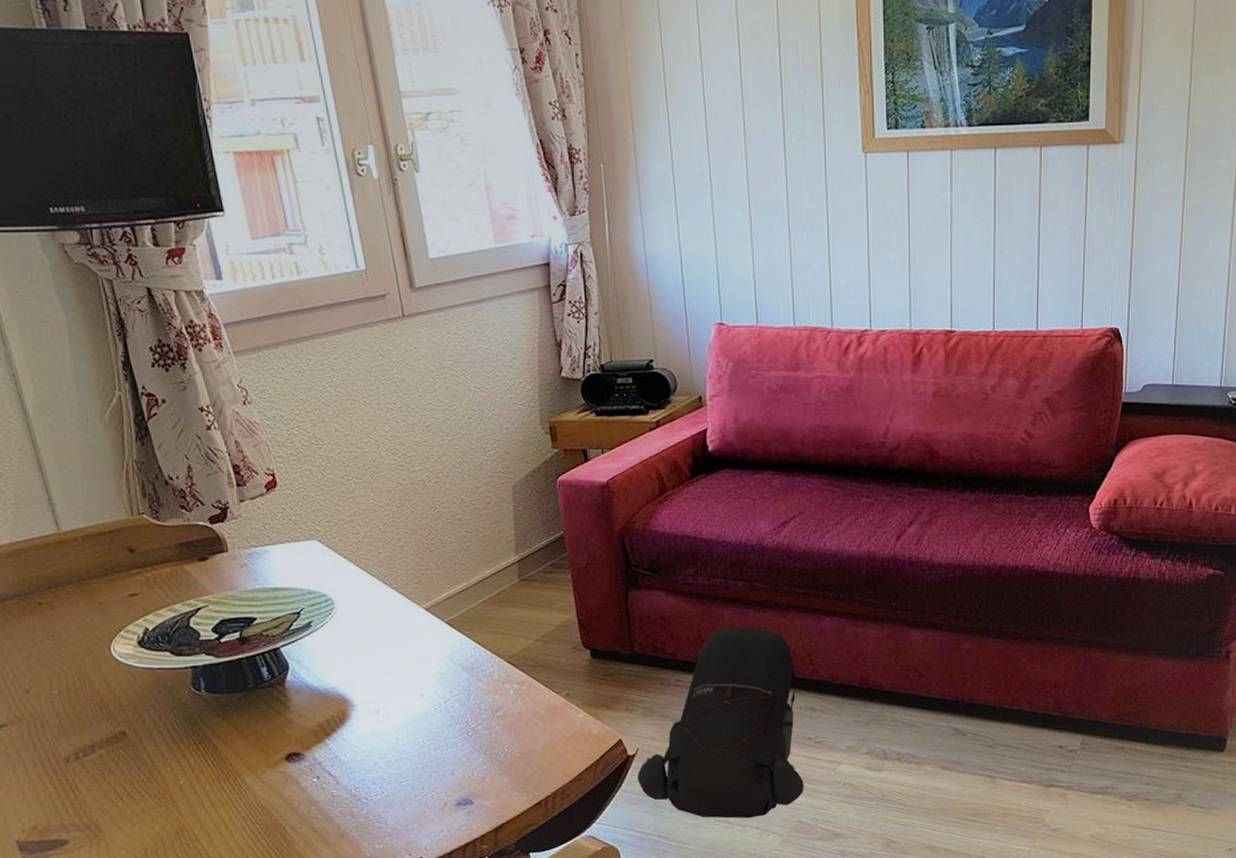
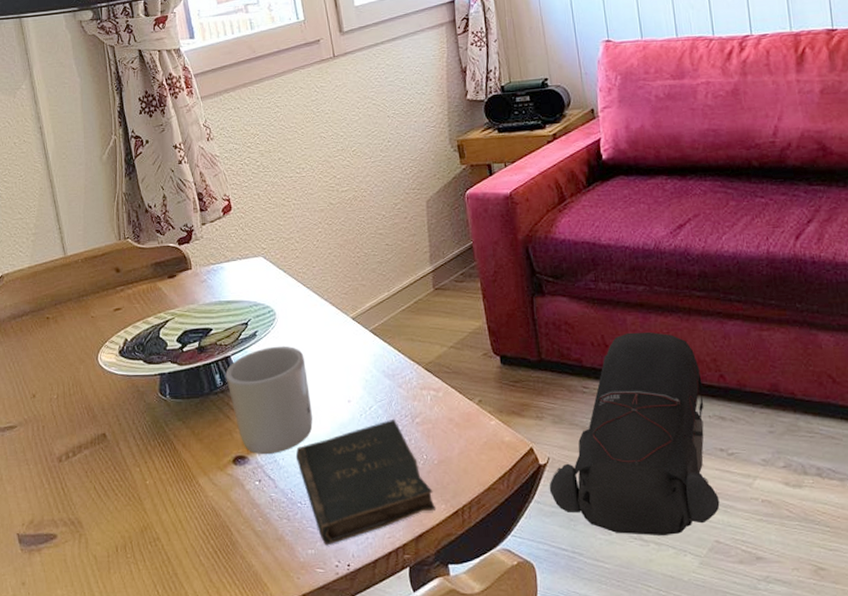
mug: none [274,637,379,750] -> present [225,346,313,454]
bible: none [360,712,518,840] -> present [295,418,437,546]

